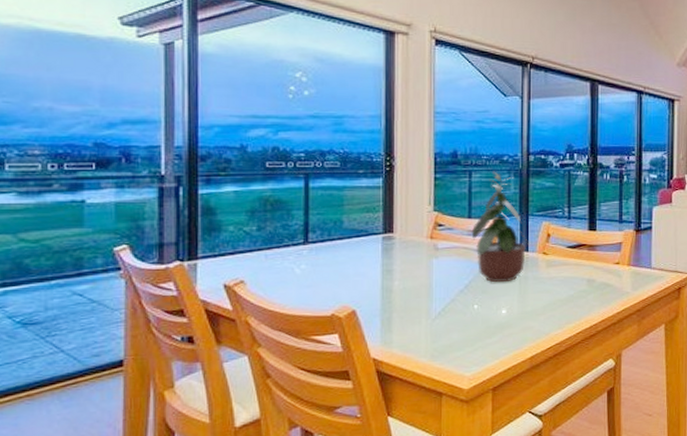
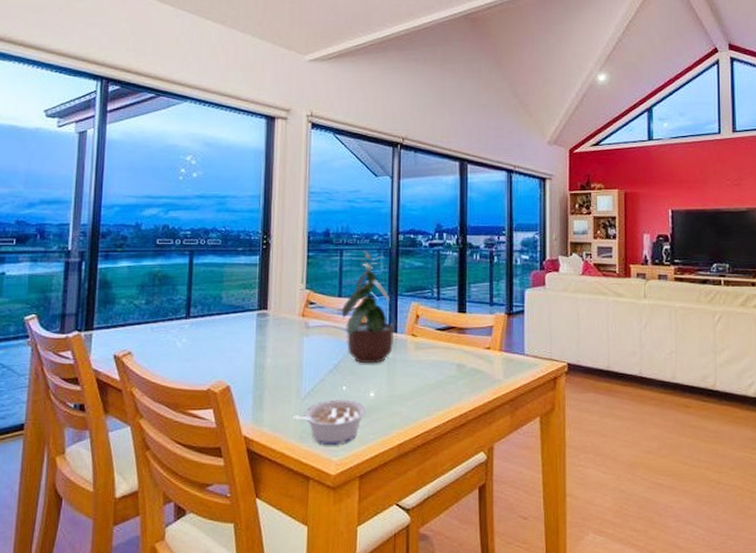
legume: none [424,317,498,363] -> present [293,399,366,446]

